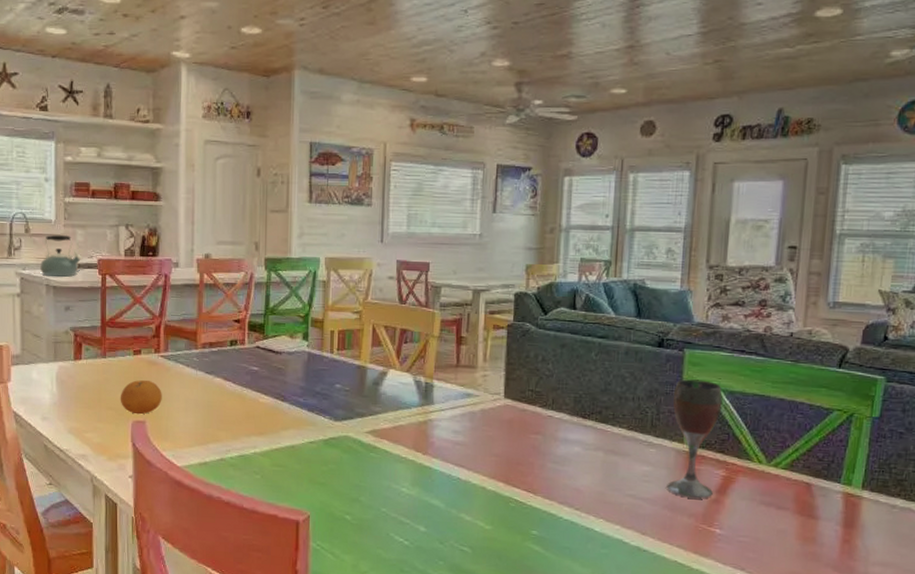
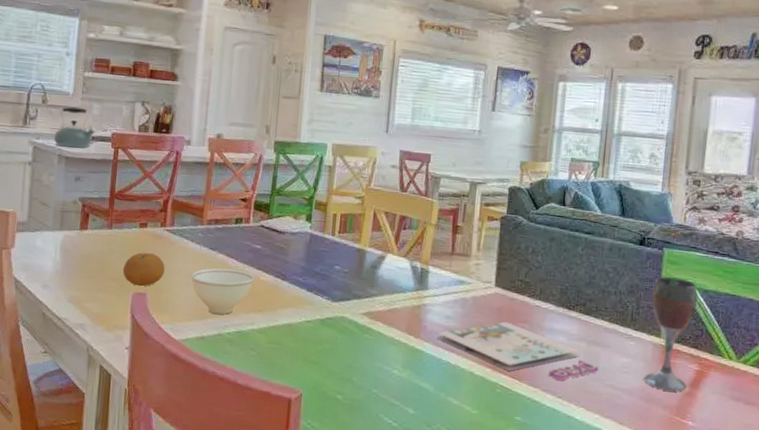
bowl: none [189,392,255,439] -> present [191,268,256,315]
magazine: none [445,434,619,492] -> present [437,321,599,381]

